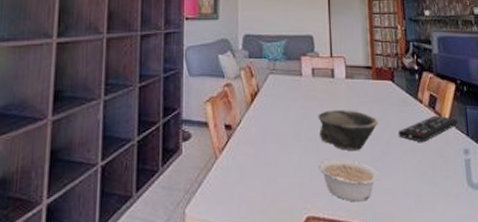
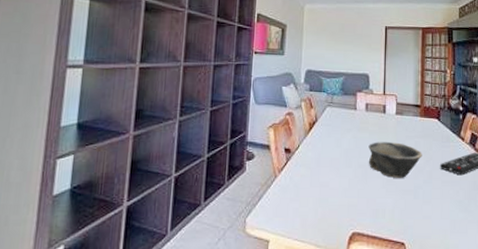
legume: present [317,158,379,202] -> none [365,184,419,223]

